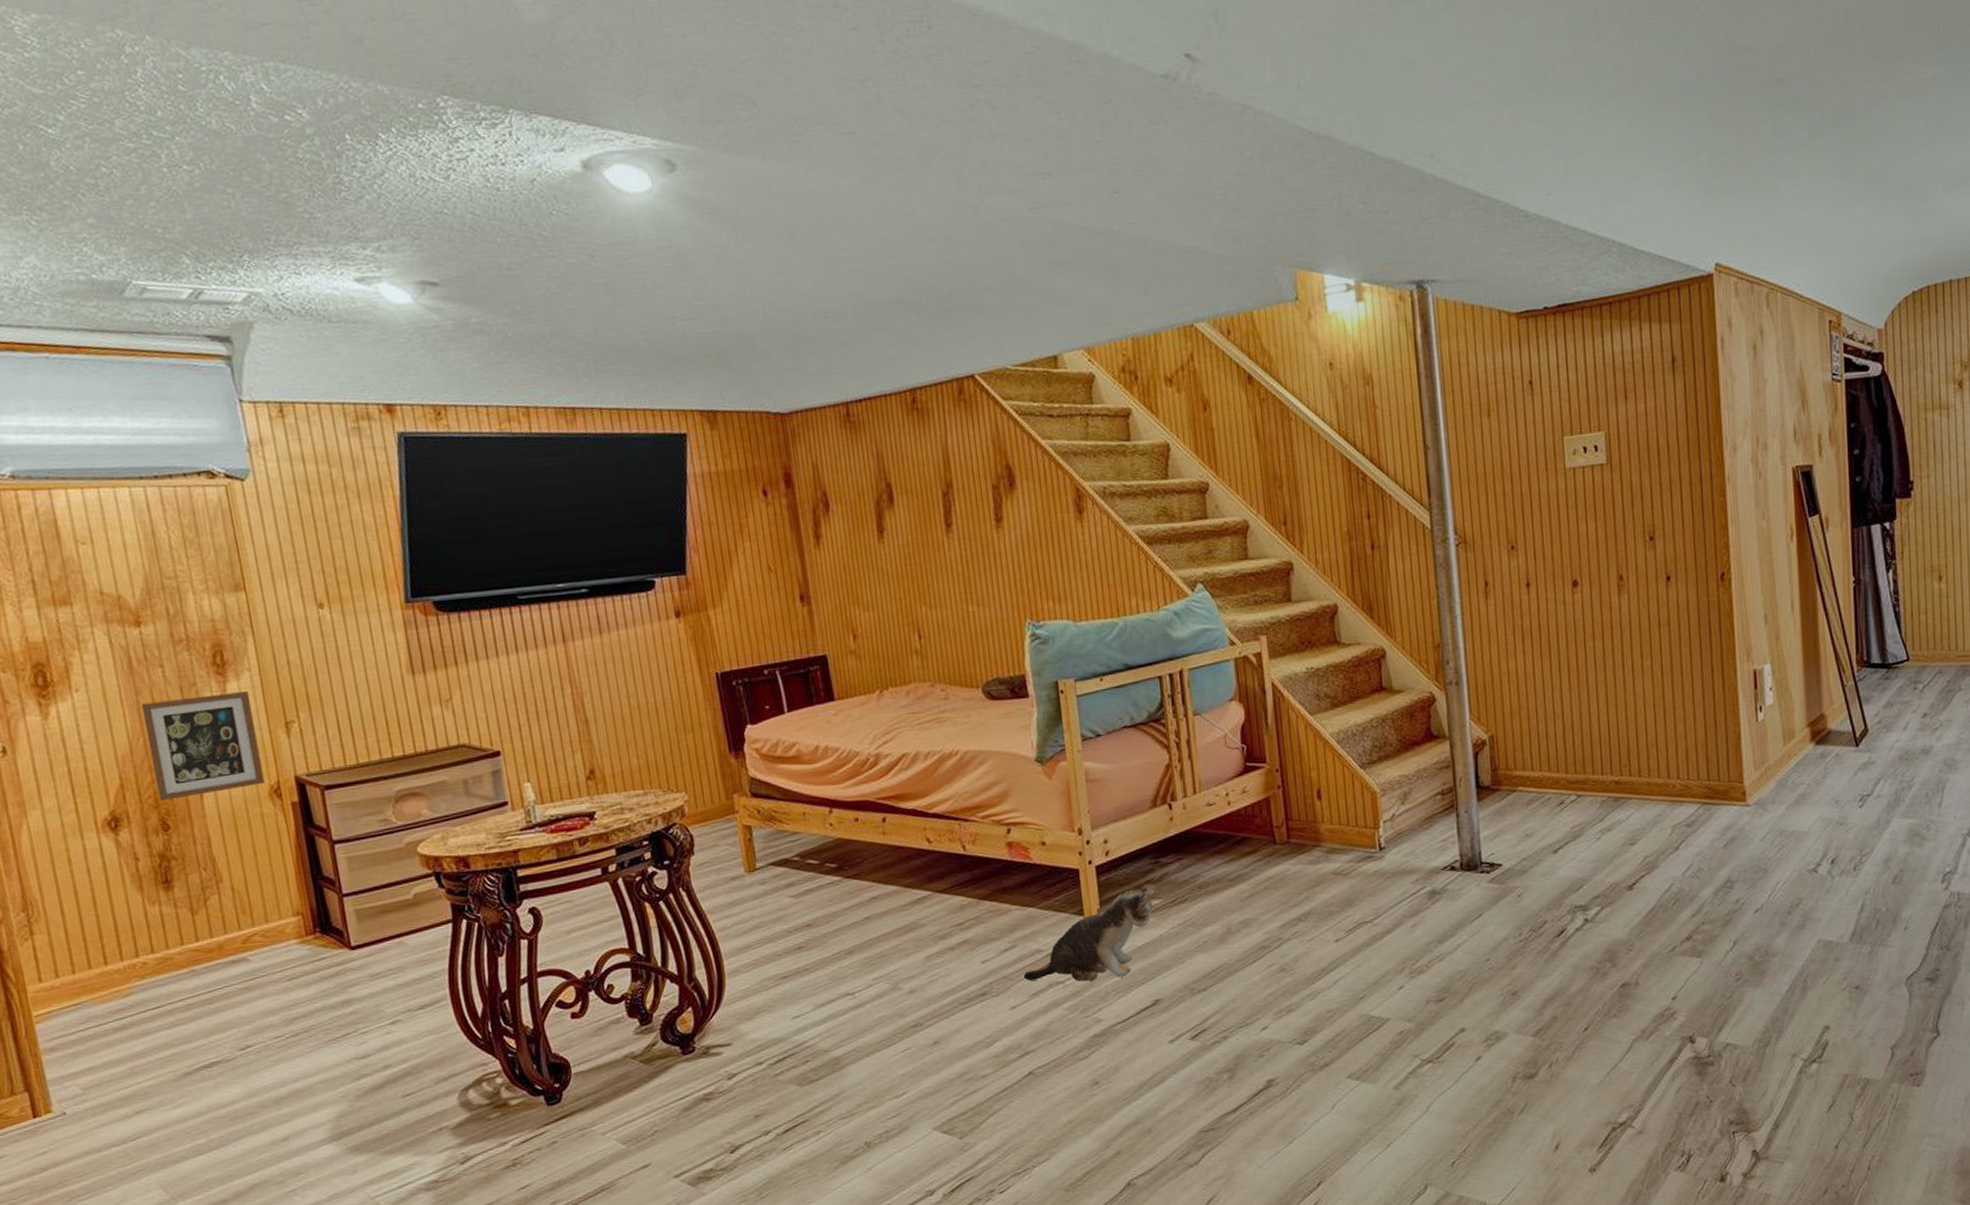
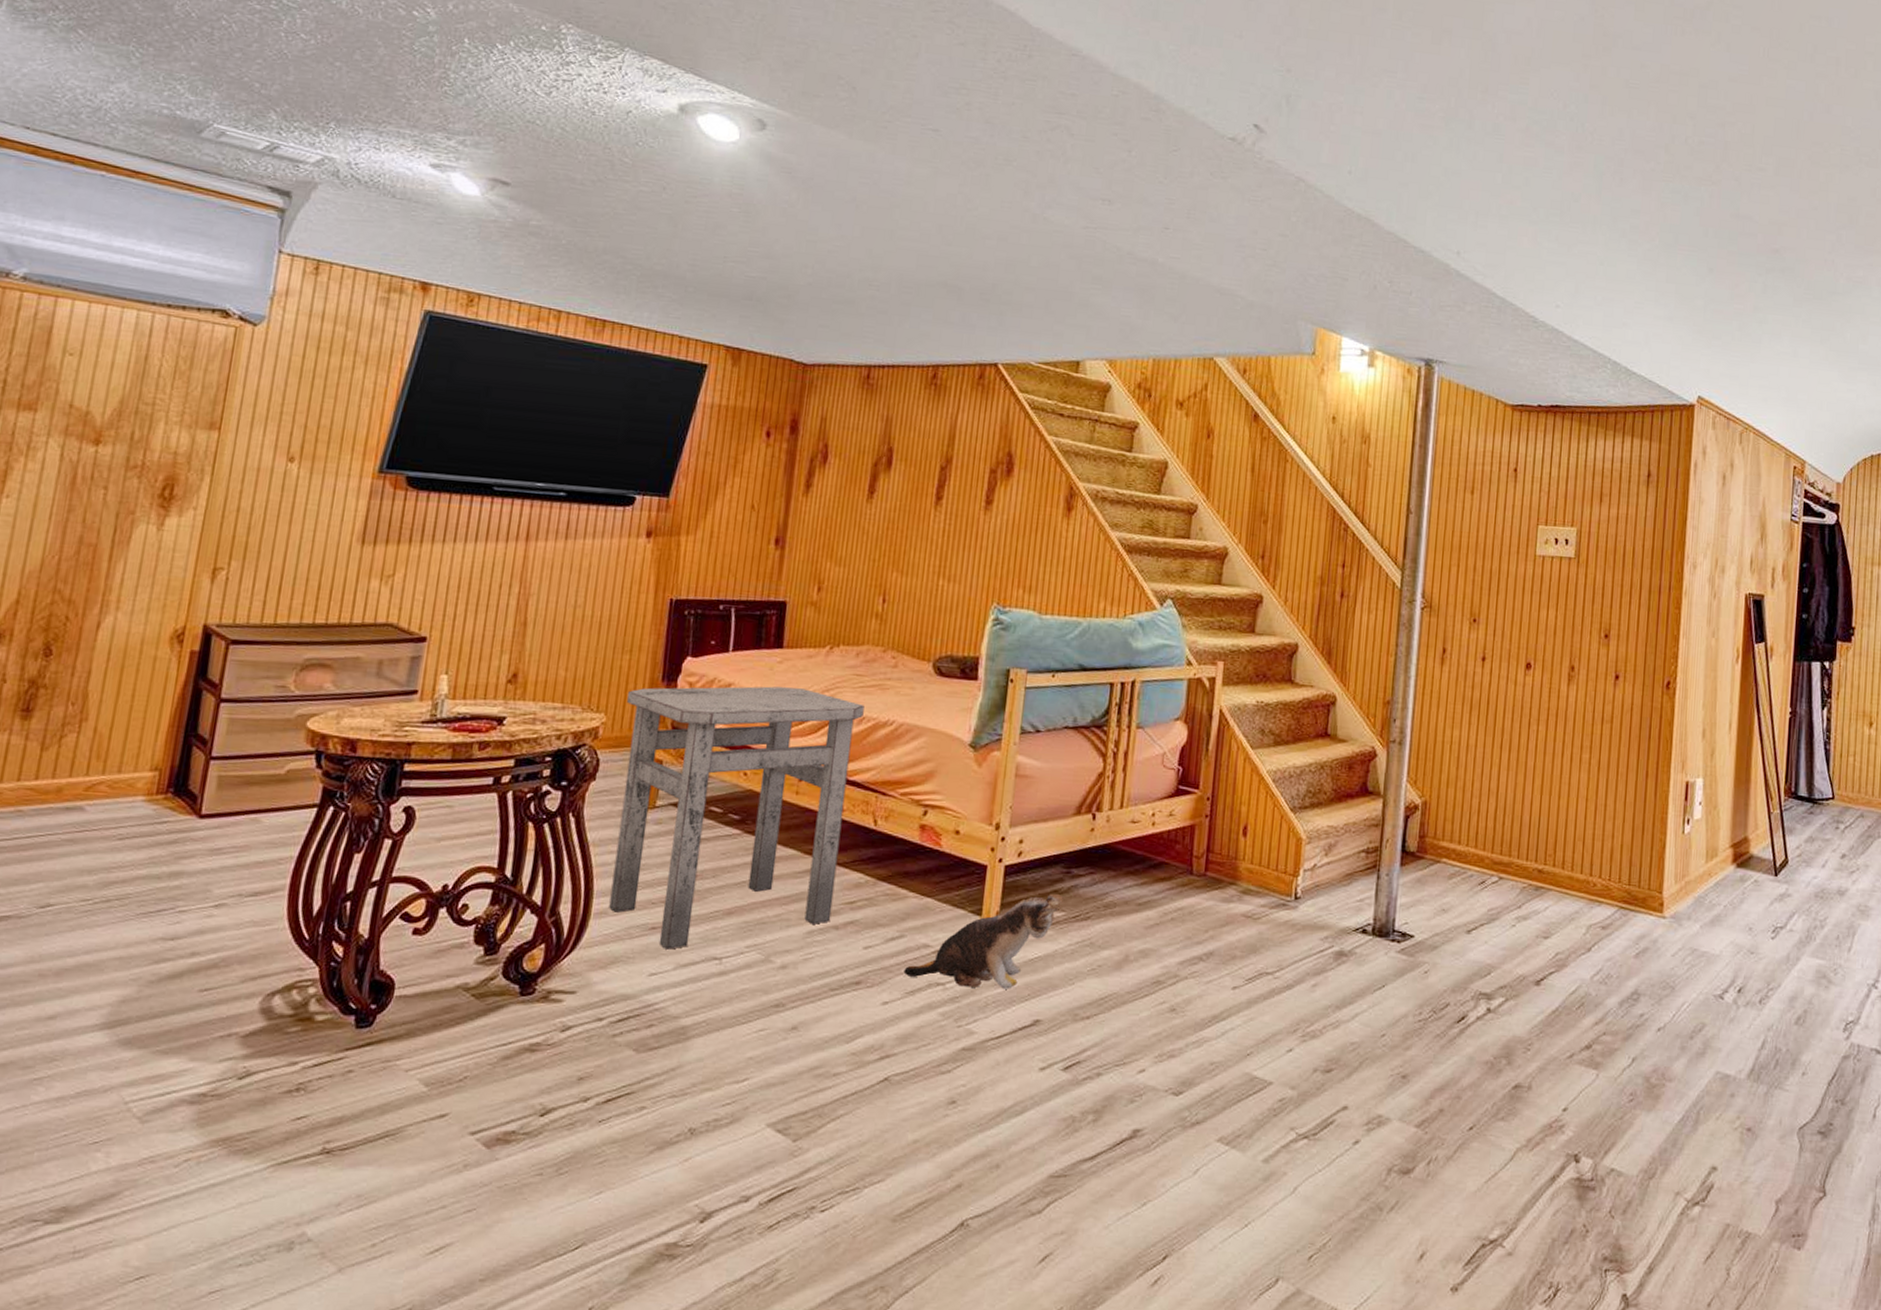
picture frame: present [141,691,265,801] -> none [52,522,186,627]
side table: none [701,735,945,994] -> present [609,686,865,950]

